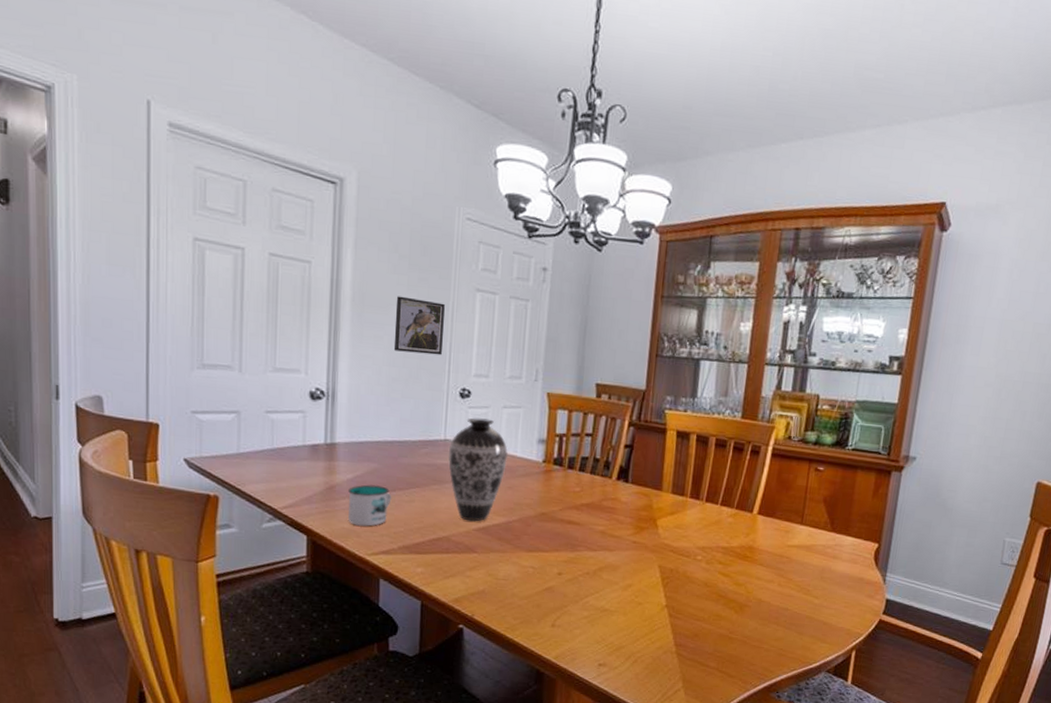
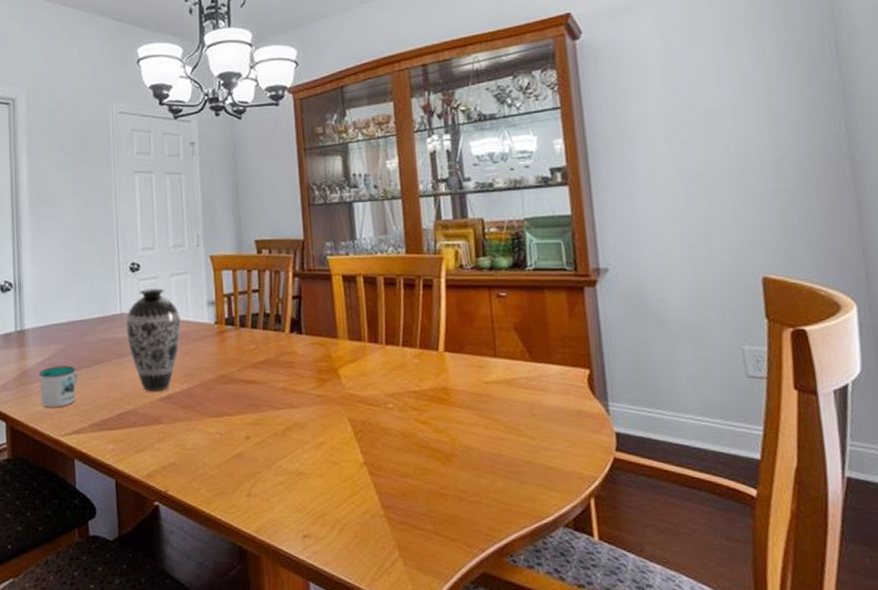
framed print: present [393,296,445,356] -> none [66,188,110,238]

